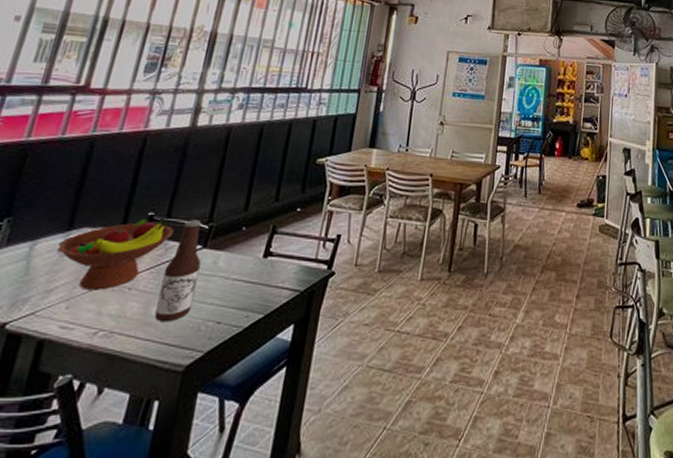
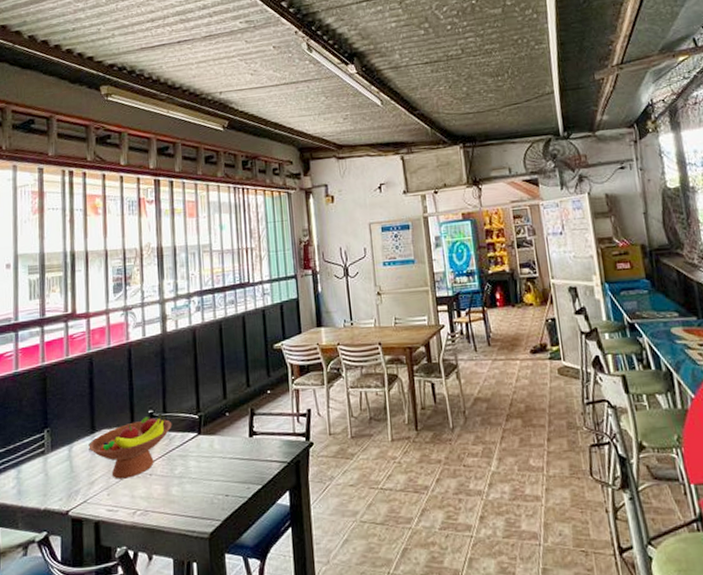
root beer bottle: present [154,220,201,323] -> none [173,412,202,500]

